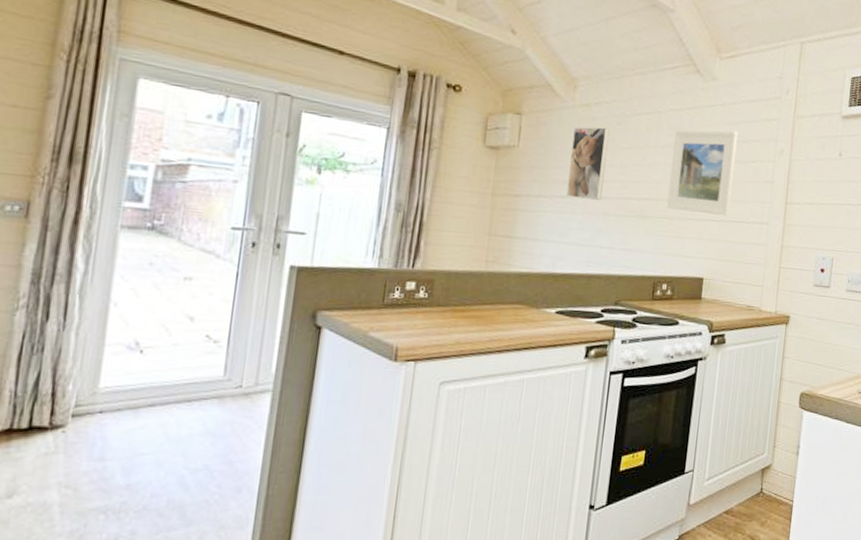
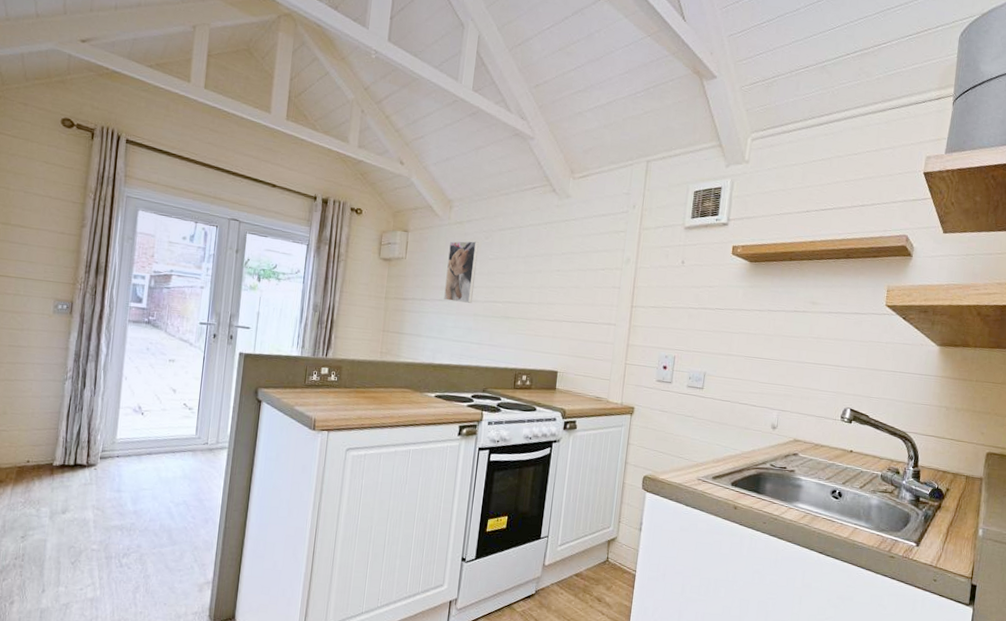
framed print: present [666,130,738,216] -> none [526,242,589,318]

